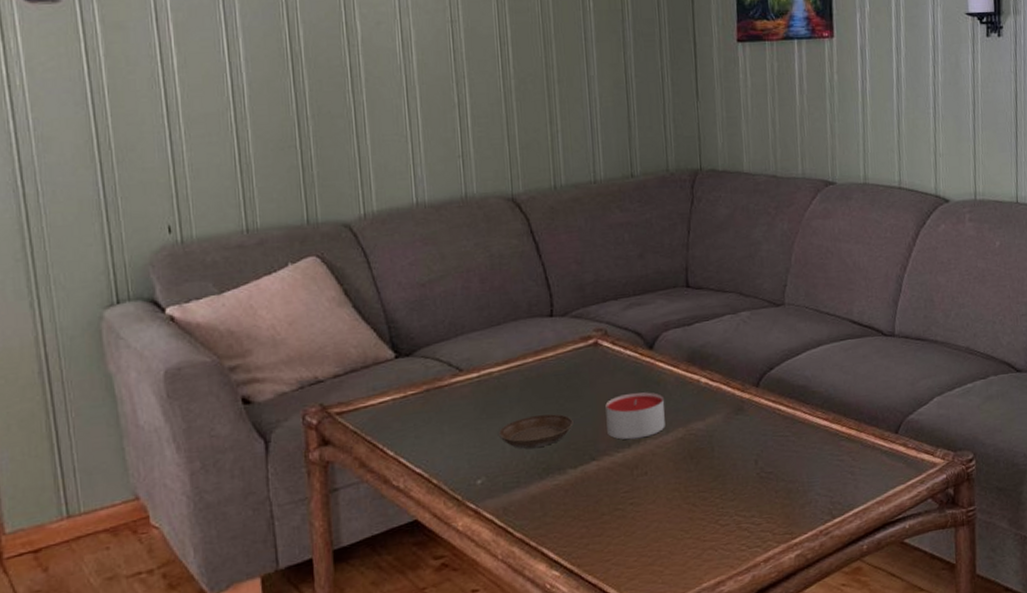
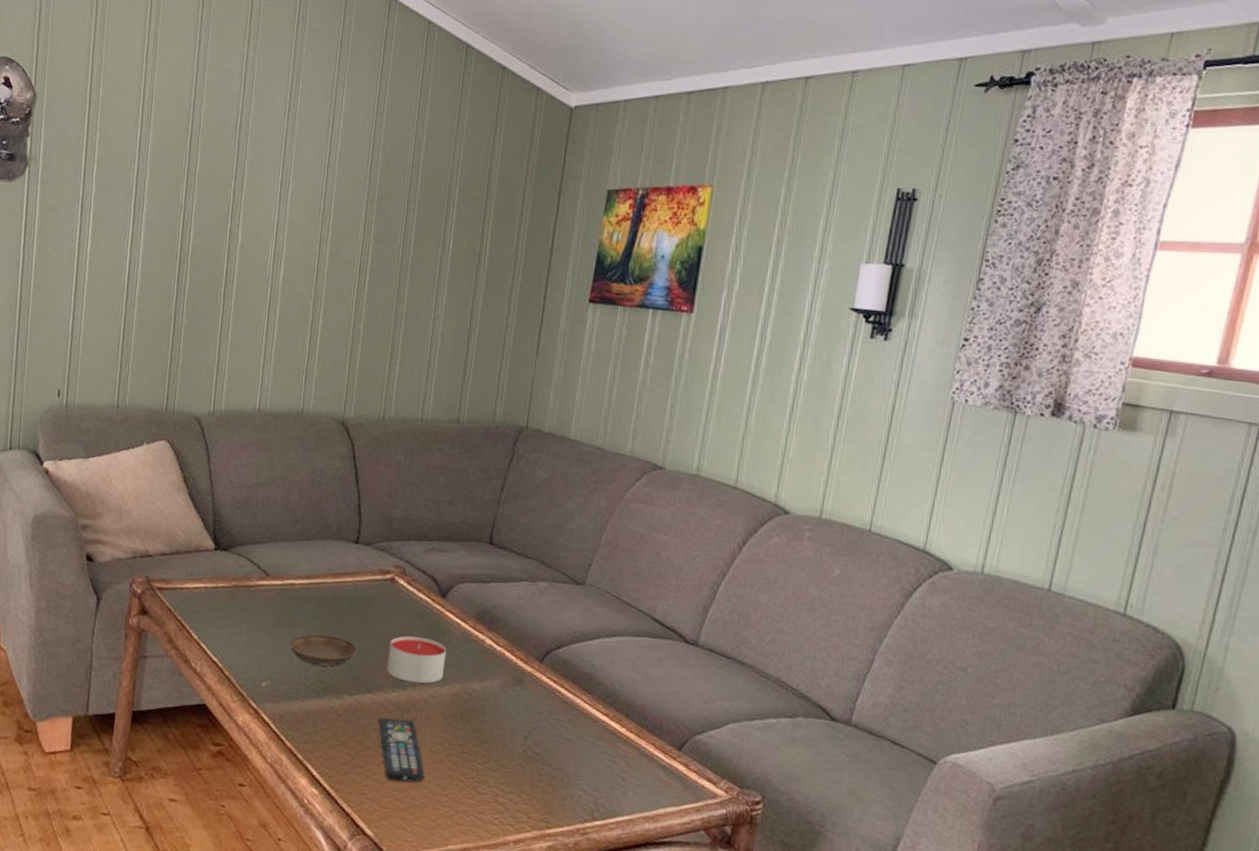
remote control: none [607,475,666,540] -> present [377,717,425,783]

